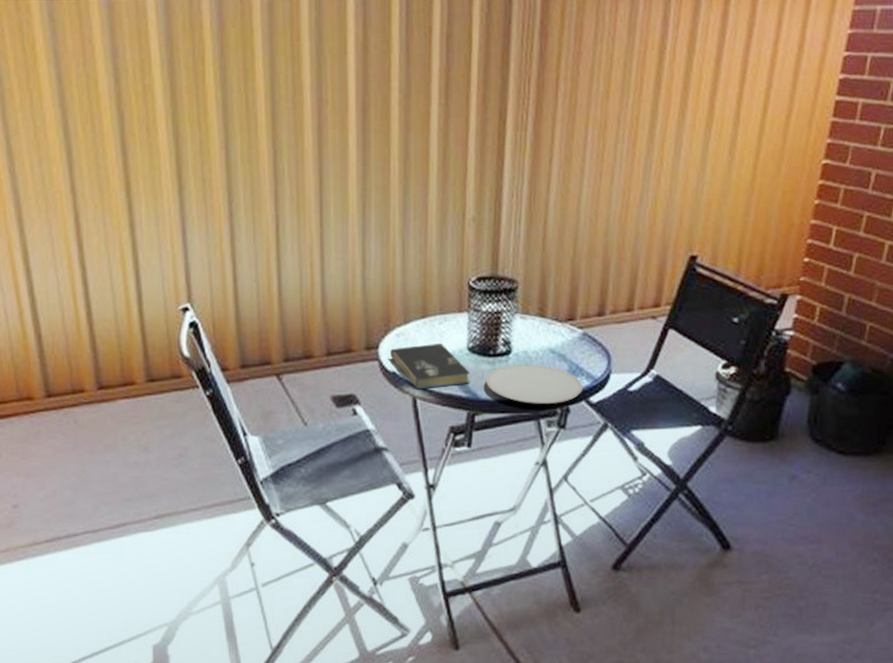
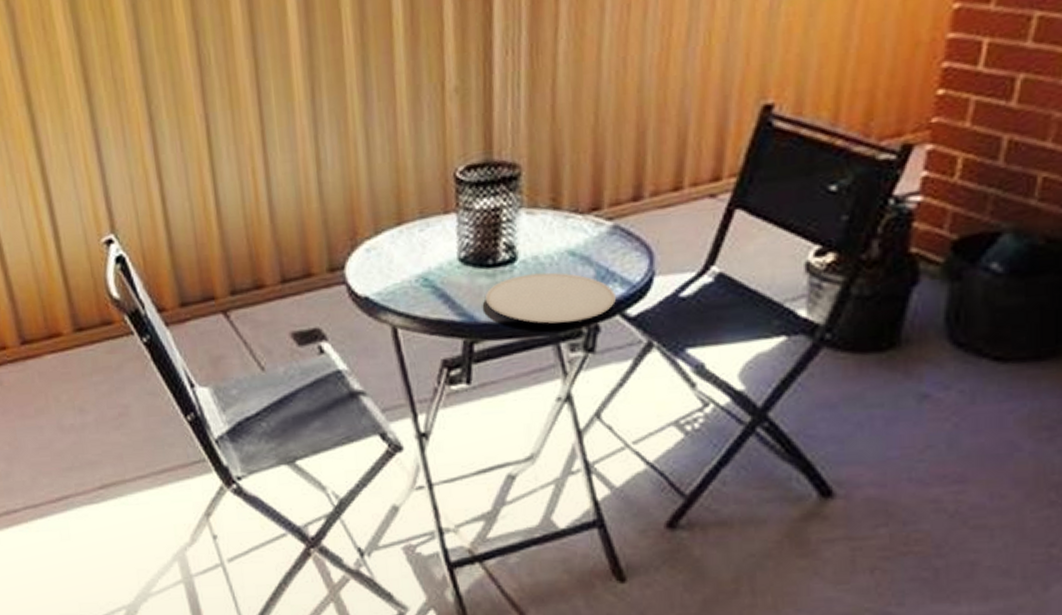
book: present [390,343,470,390] -> none [360,255,465,317]

